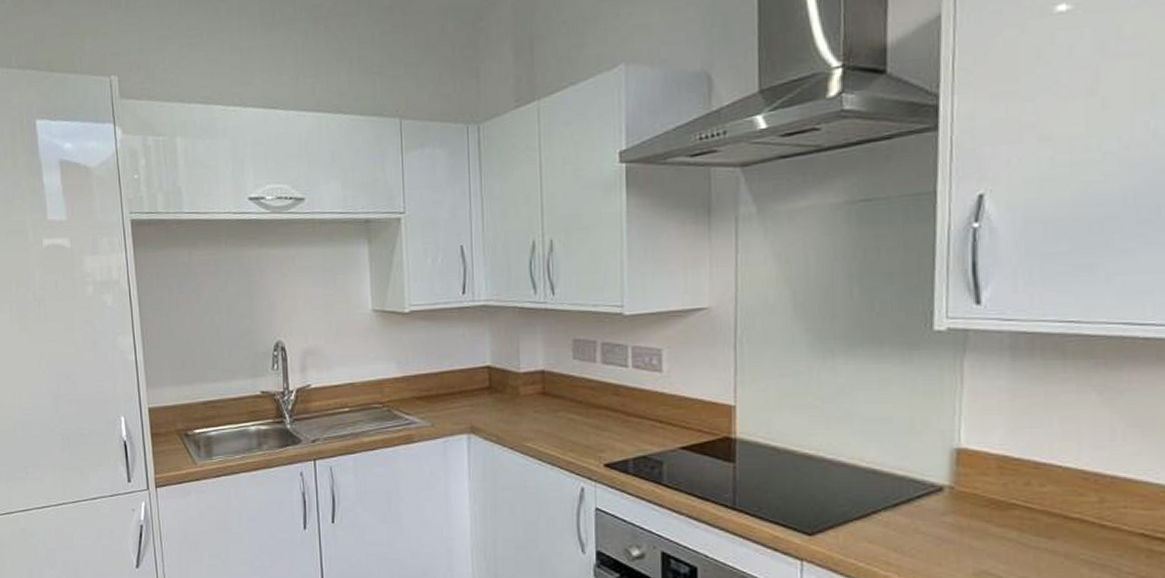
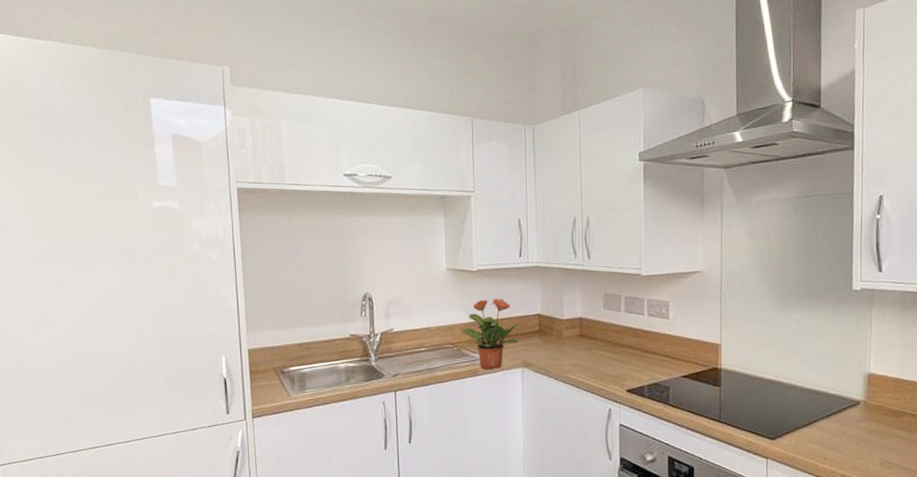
potted plant: none [390,346,466,436] -> present [460,298,521,370]

